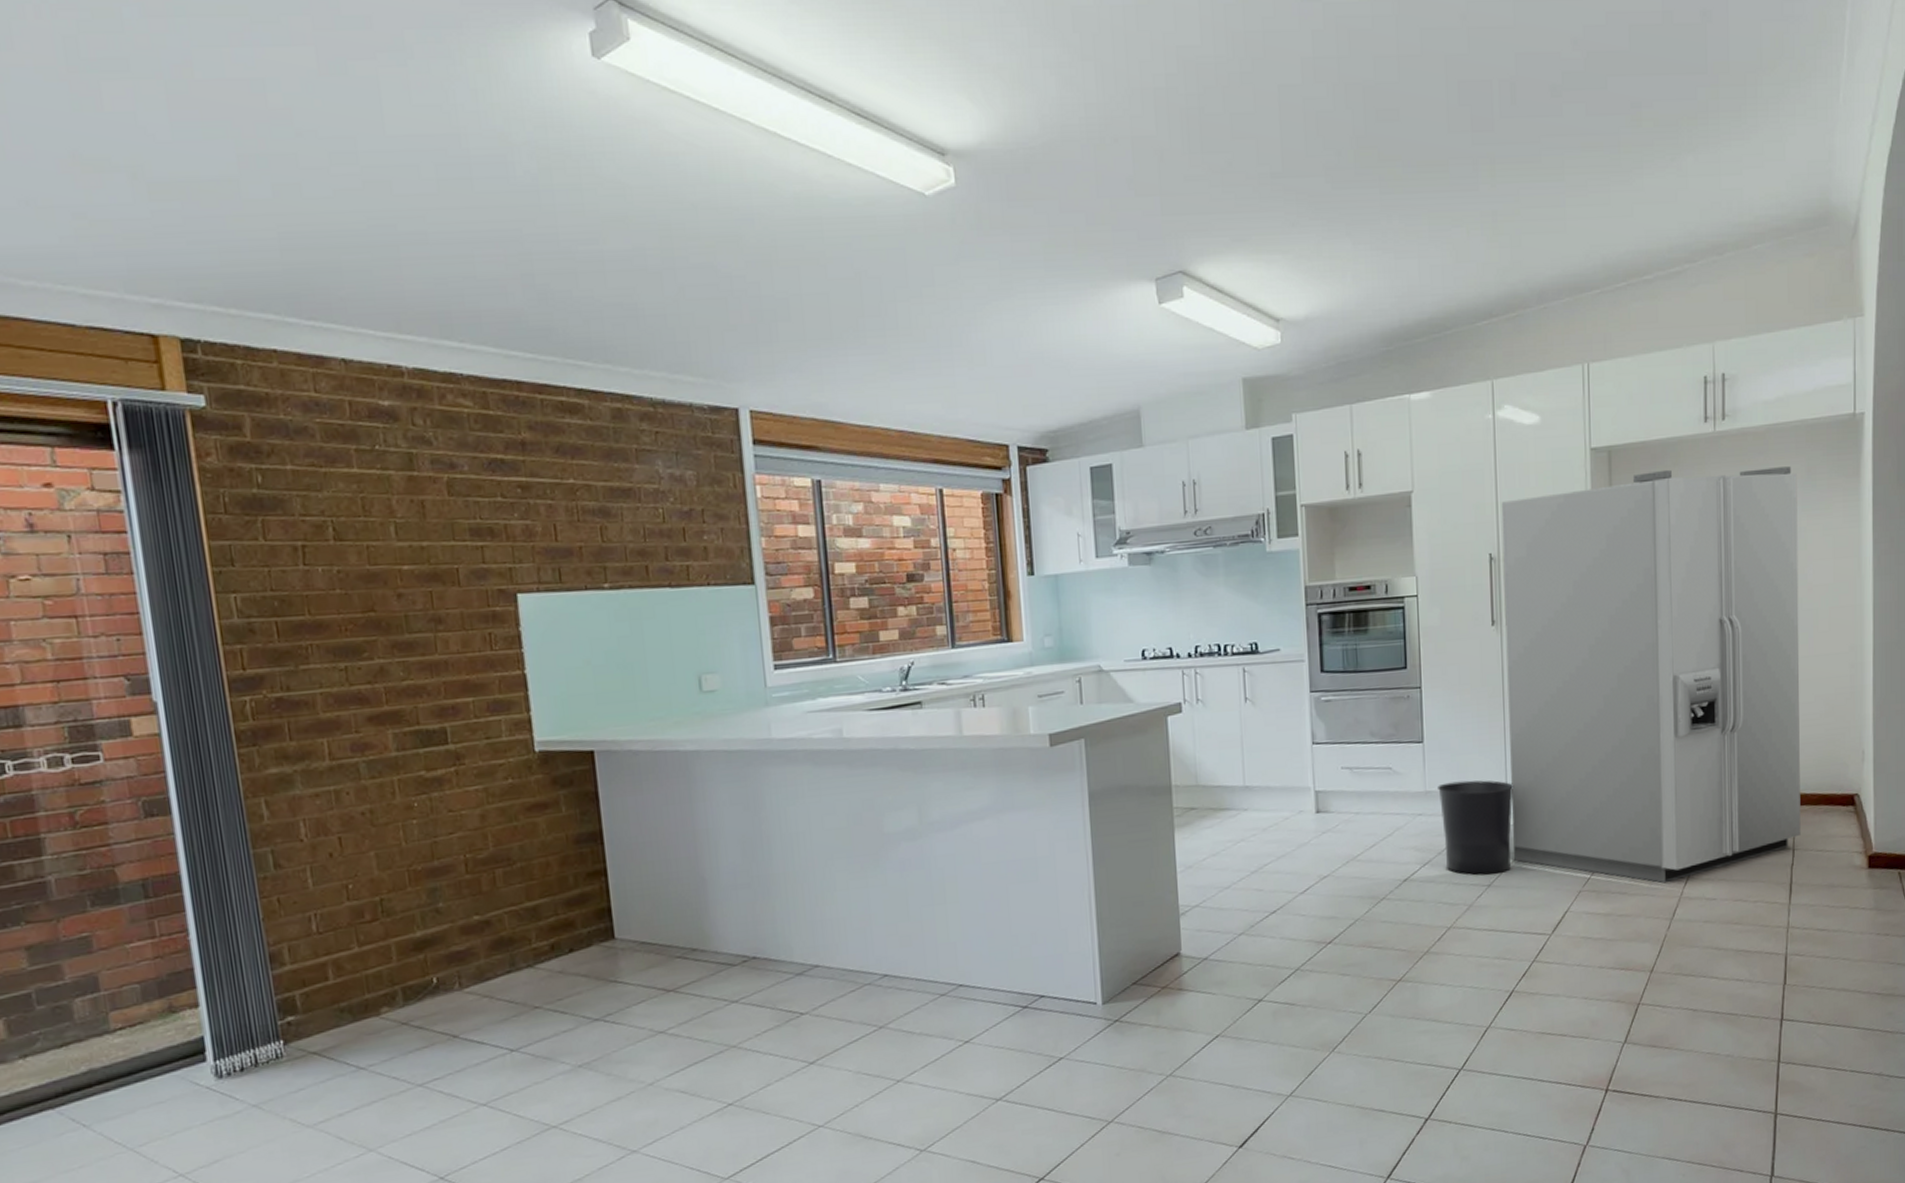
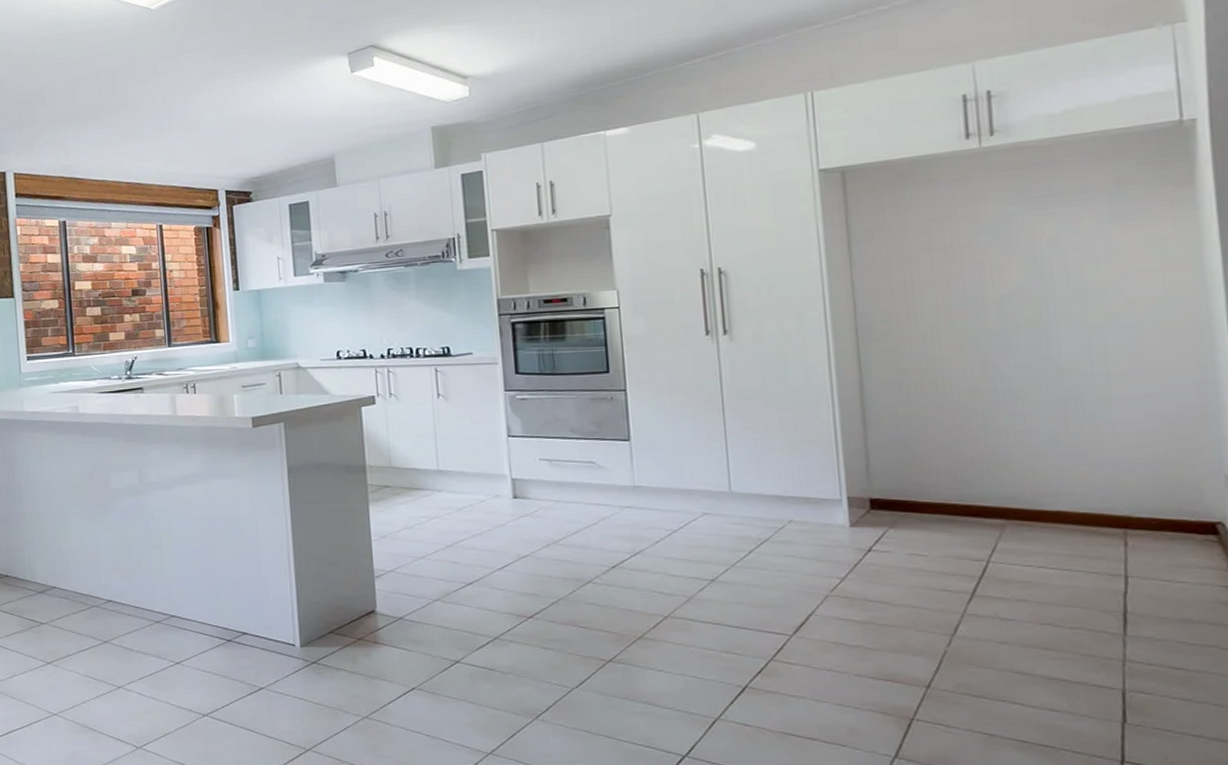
waste bin: present [1438,780,1514,875] -> none [648,478,740,570]
refrigerator: present [1501,466,1801,883] -> none [712,177,1136,597]

